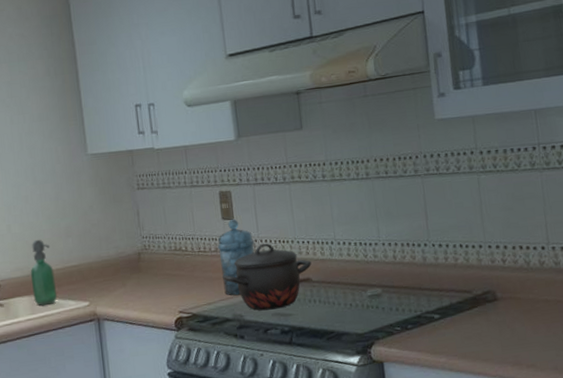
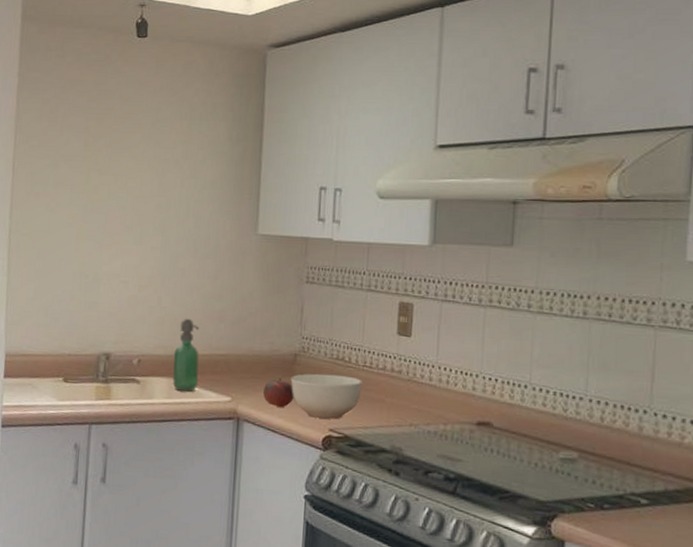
fruit: none [116,276,145,302] -> present [262,378,294,408]
bowl: none [138,262,201,305] -> present [290,373,363,419]
canister: present [217,218,255,296] -> none [385,336,432,425]
cooking pot: present [221,243,312,311] -> none [385,371,496,451]

